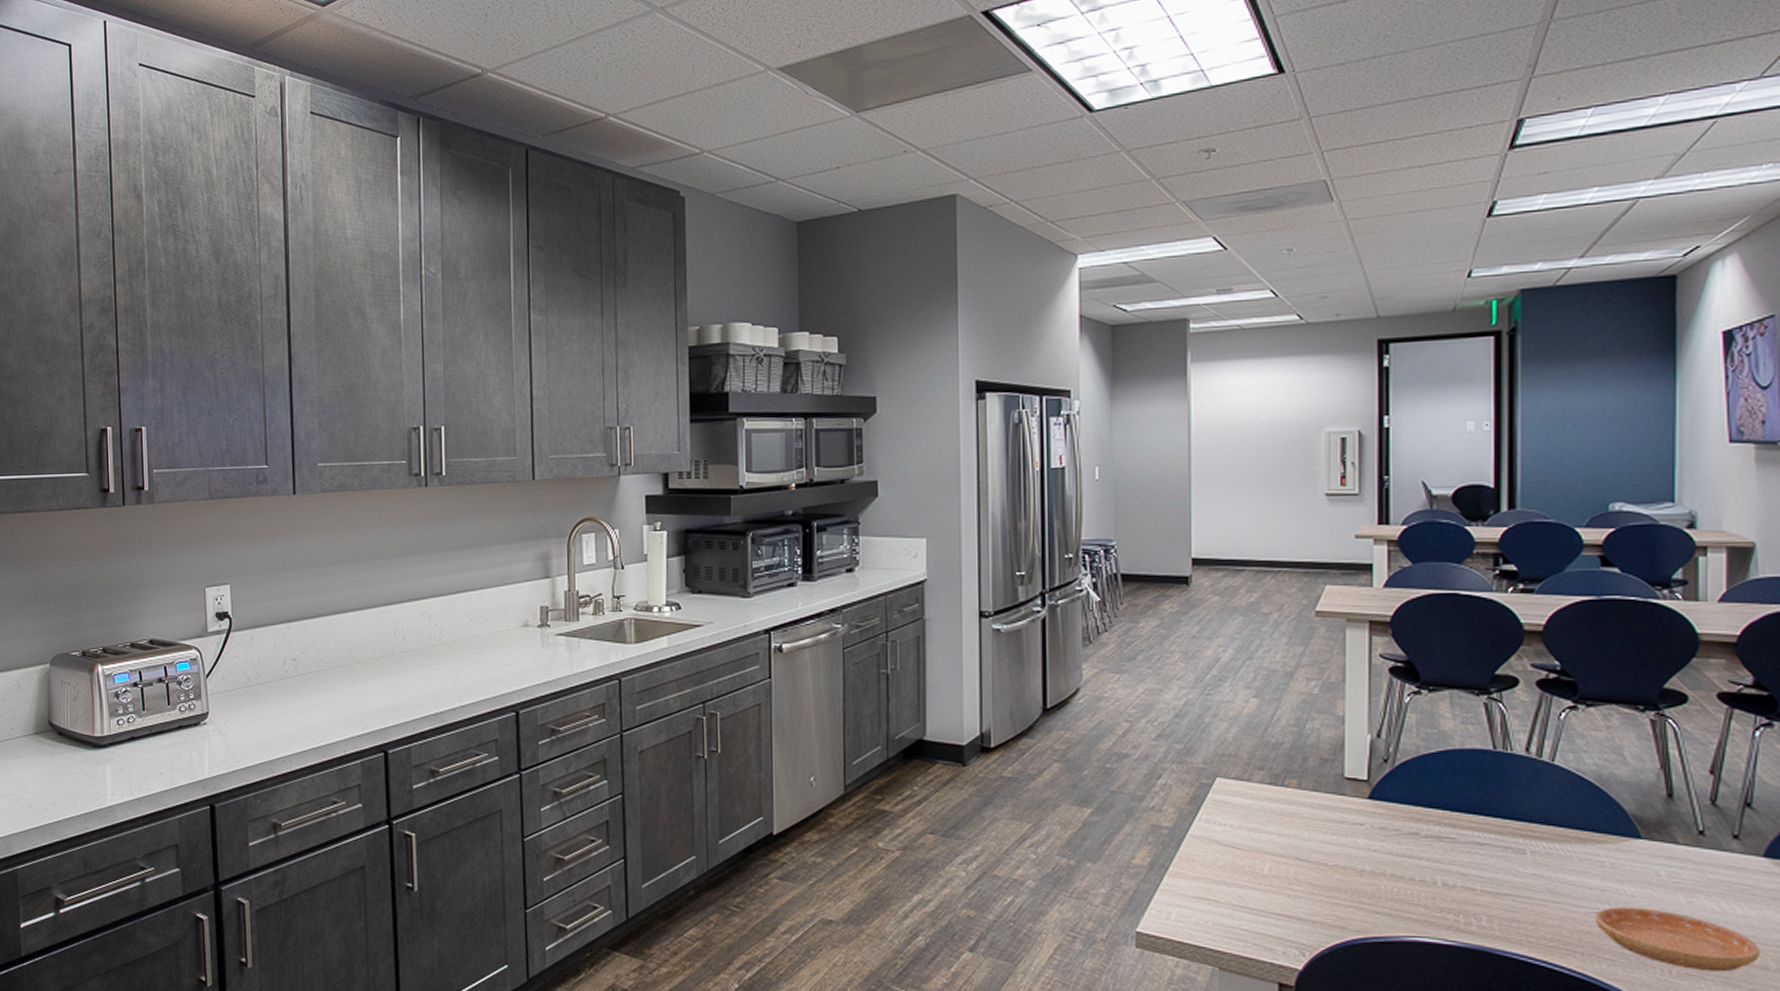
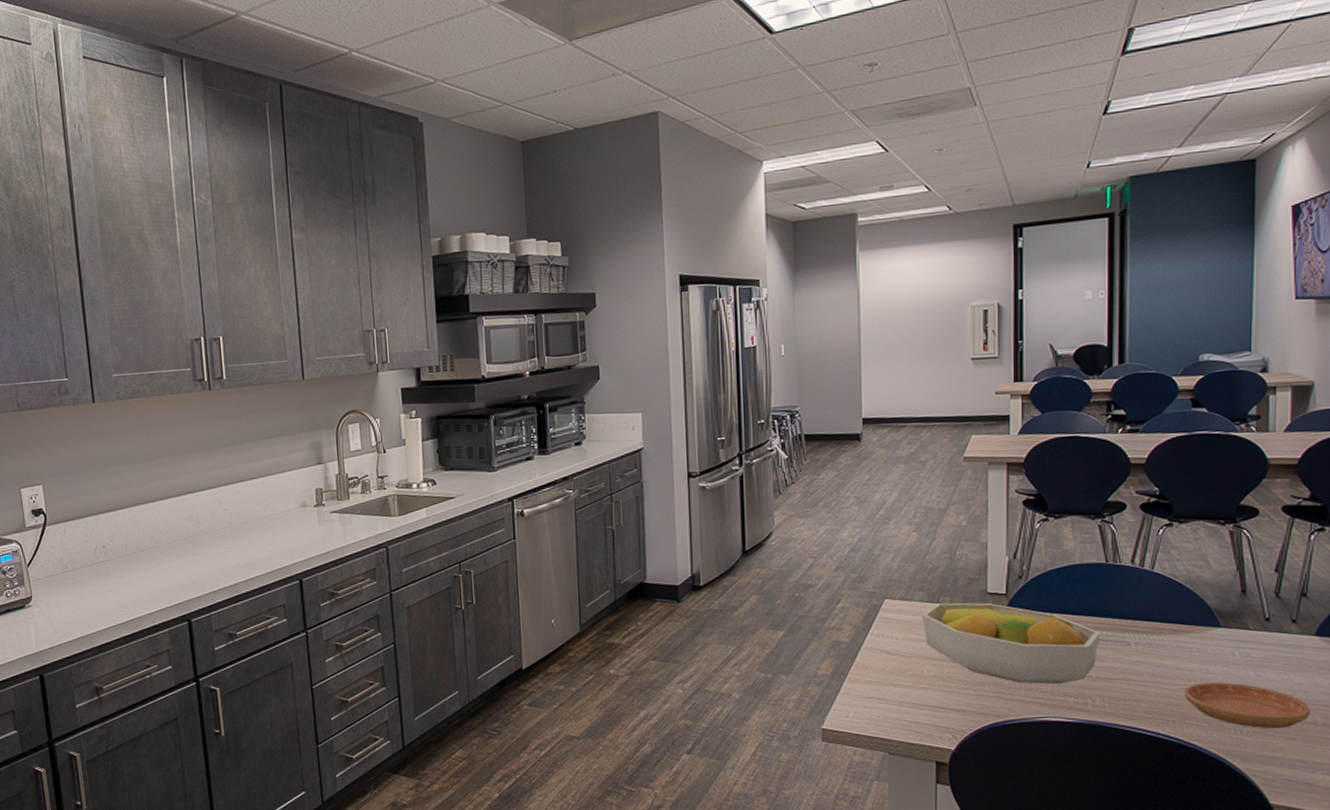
fruit bowl: none [1263,787,1488,897] -> present [922,602,1101,685]

